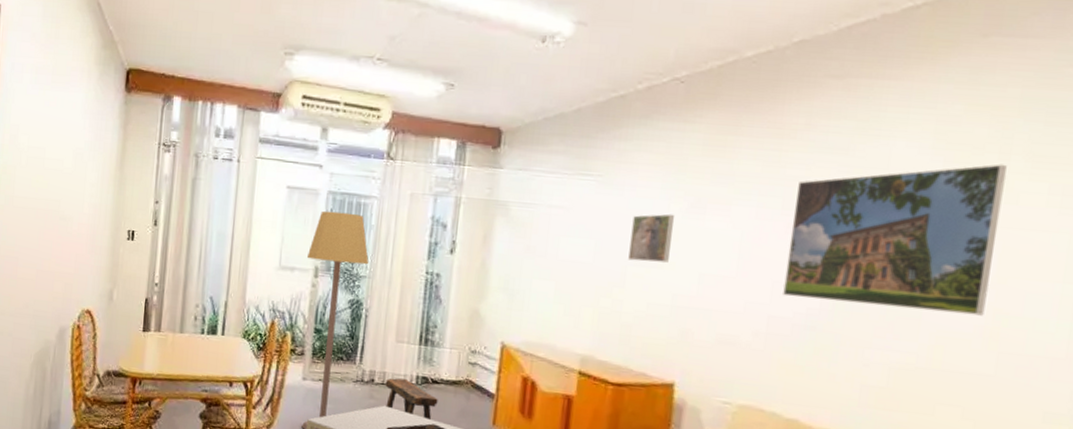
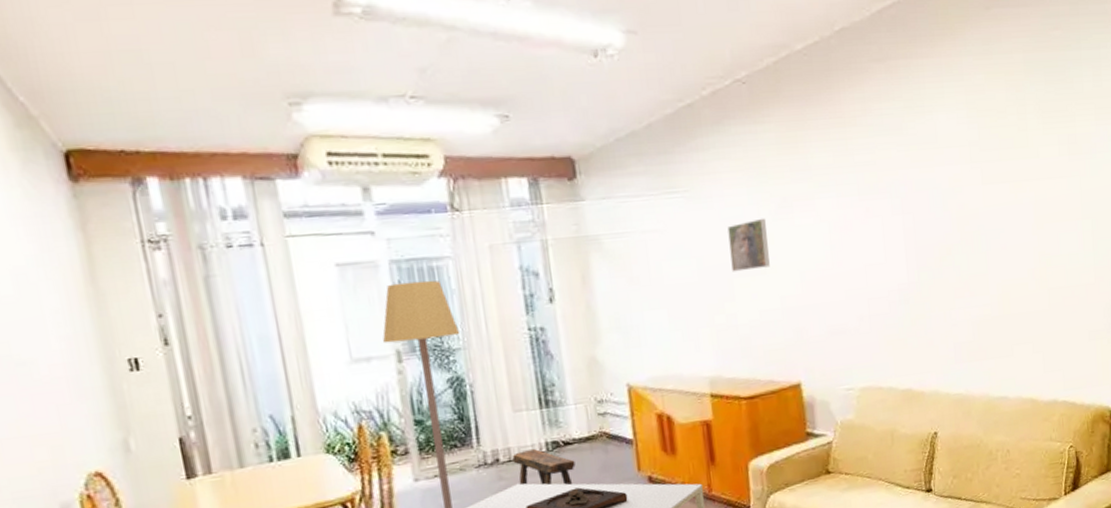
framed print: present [783,164,1007,316] -> none [867,123,1033,277]

